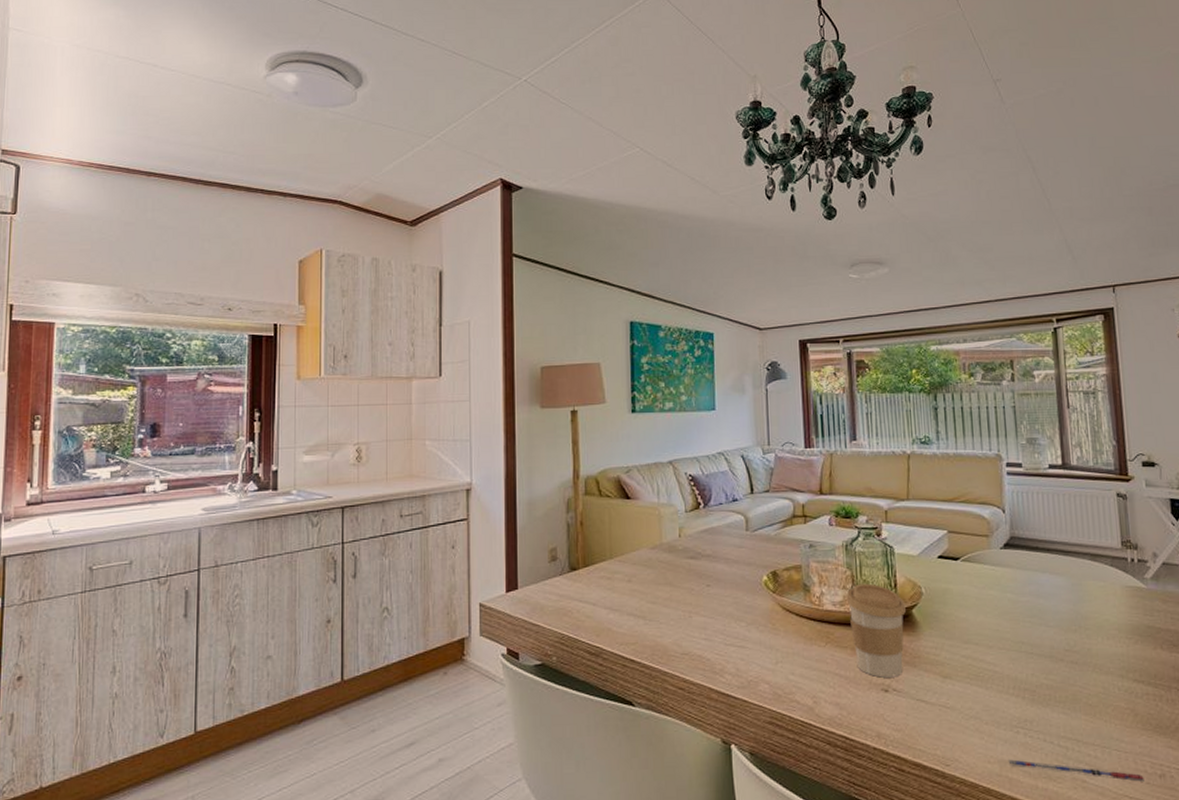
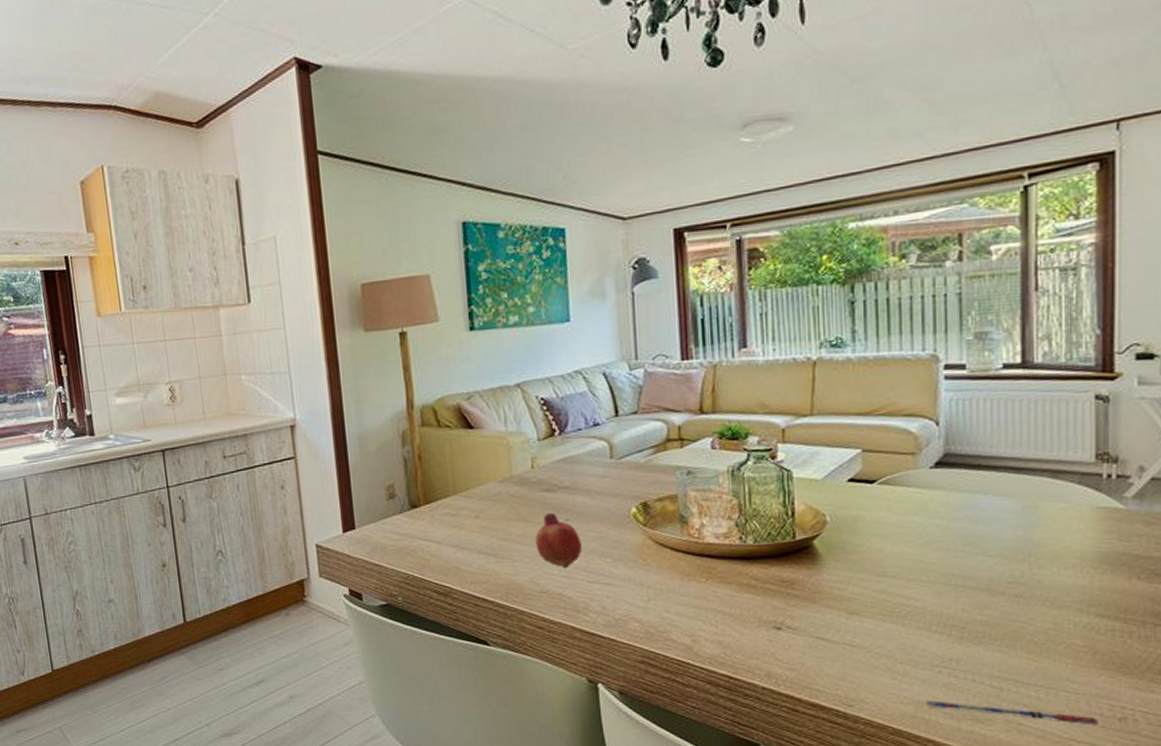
fruit: none [680,578,720,631] -> present [535,512,582,569]
coffee cup: present [846,583,906,678] -> none [732,512,805,615]

